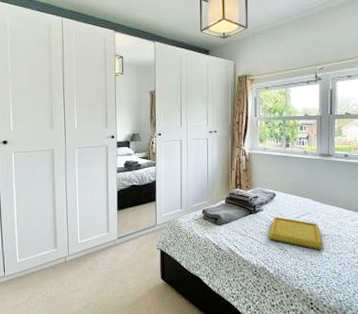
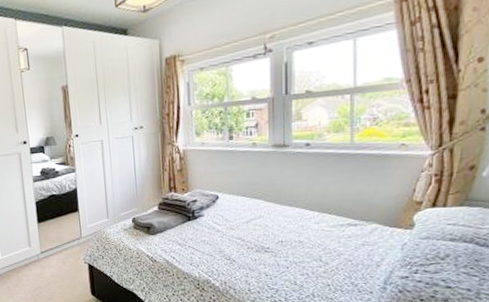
serving tray: present [269,217,323,250] -> none [212,222,280,259]

